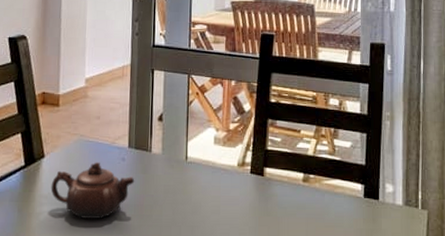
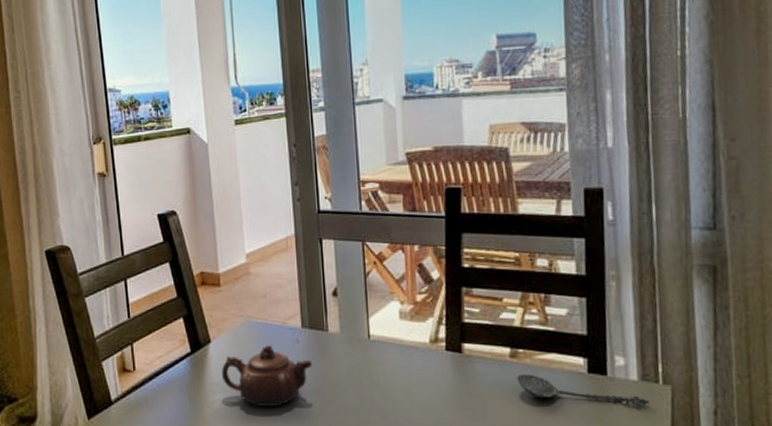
spoon: none [306,196,410,228] -> present [516,373,649,407]

